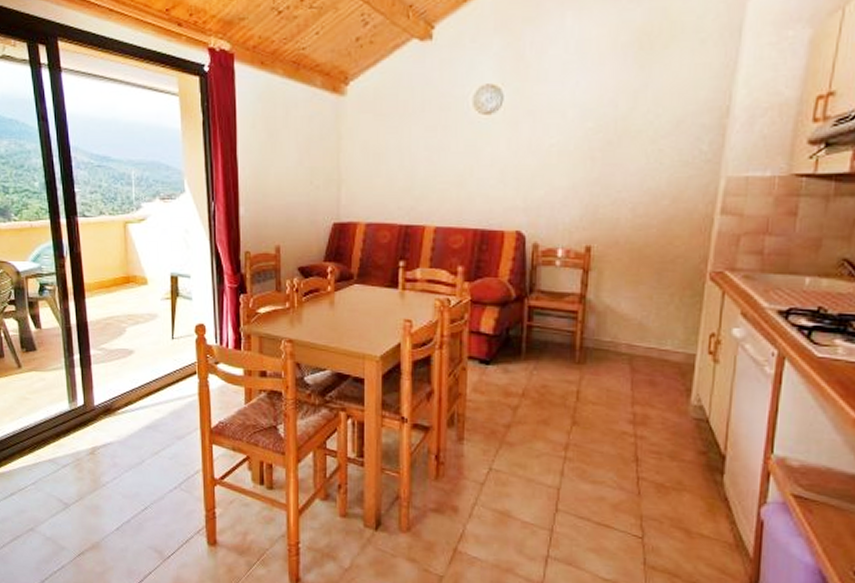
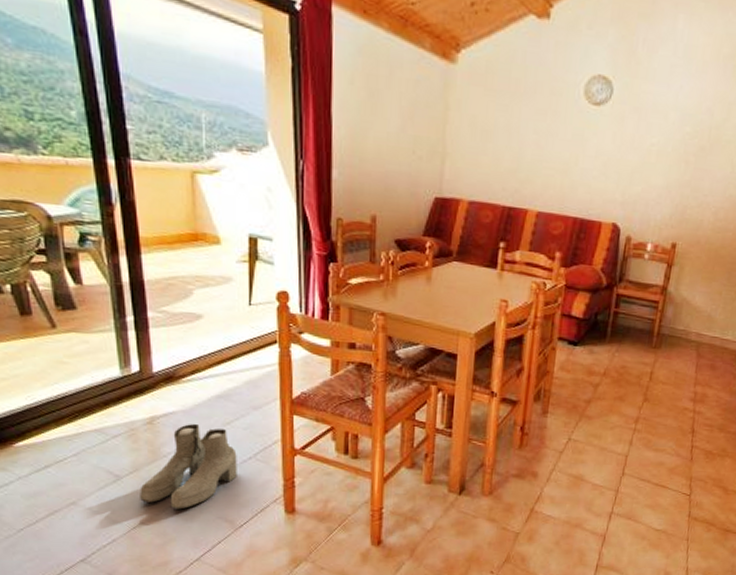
boots: none [84,453,165,538] -> present [140,423,237,510]

